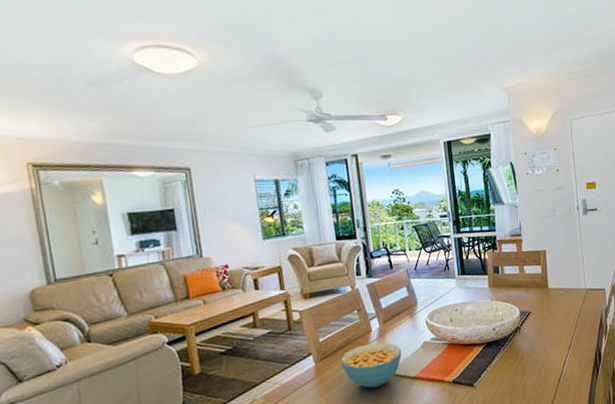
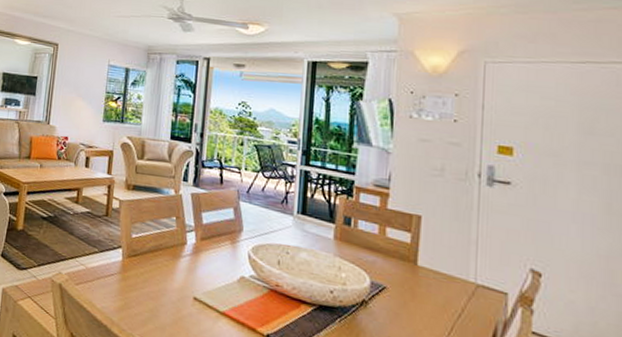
cereal bowl: present [341,342,402,389] -> none [147,255,214,308]

